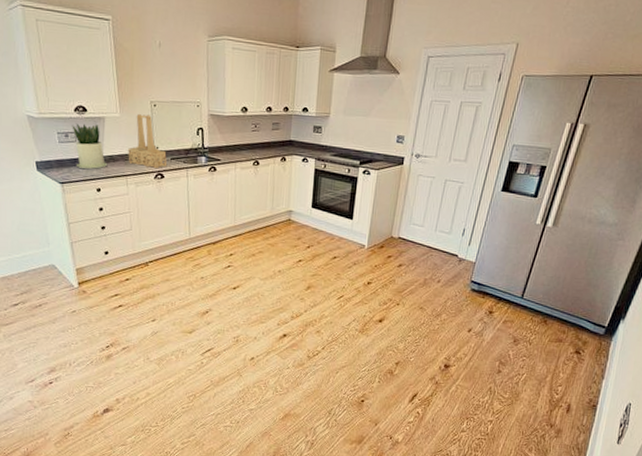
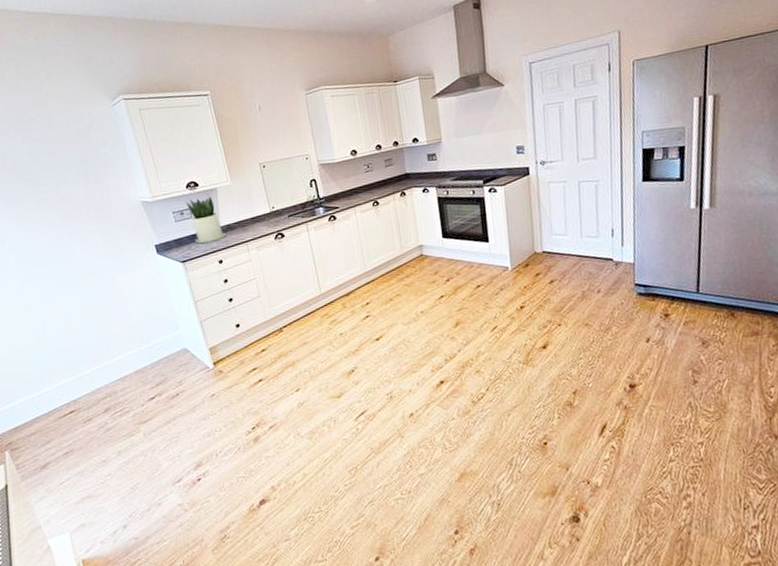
decorative basket: present [128,114,168,169] -> none [244,177,286,230]

